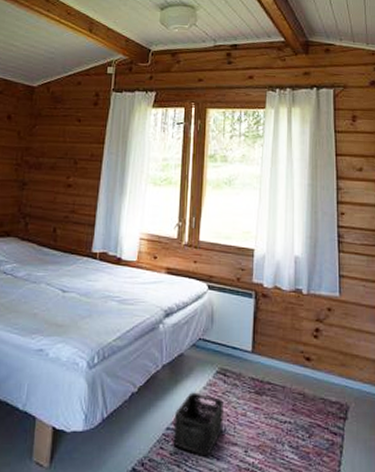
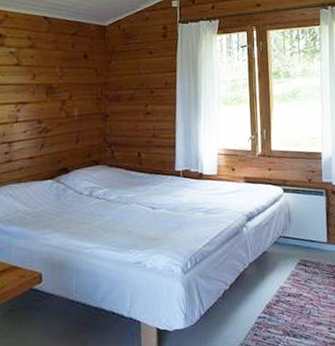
storage bin: present [173,391,225,455] -> none [264,282,308,337]

